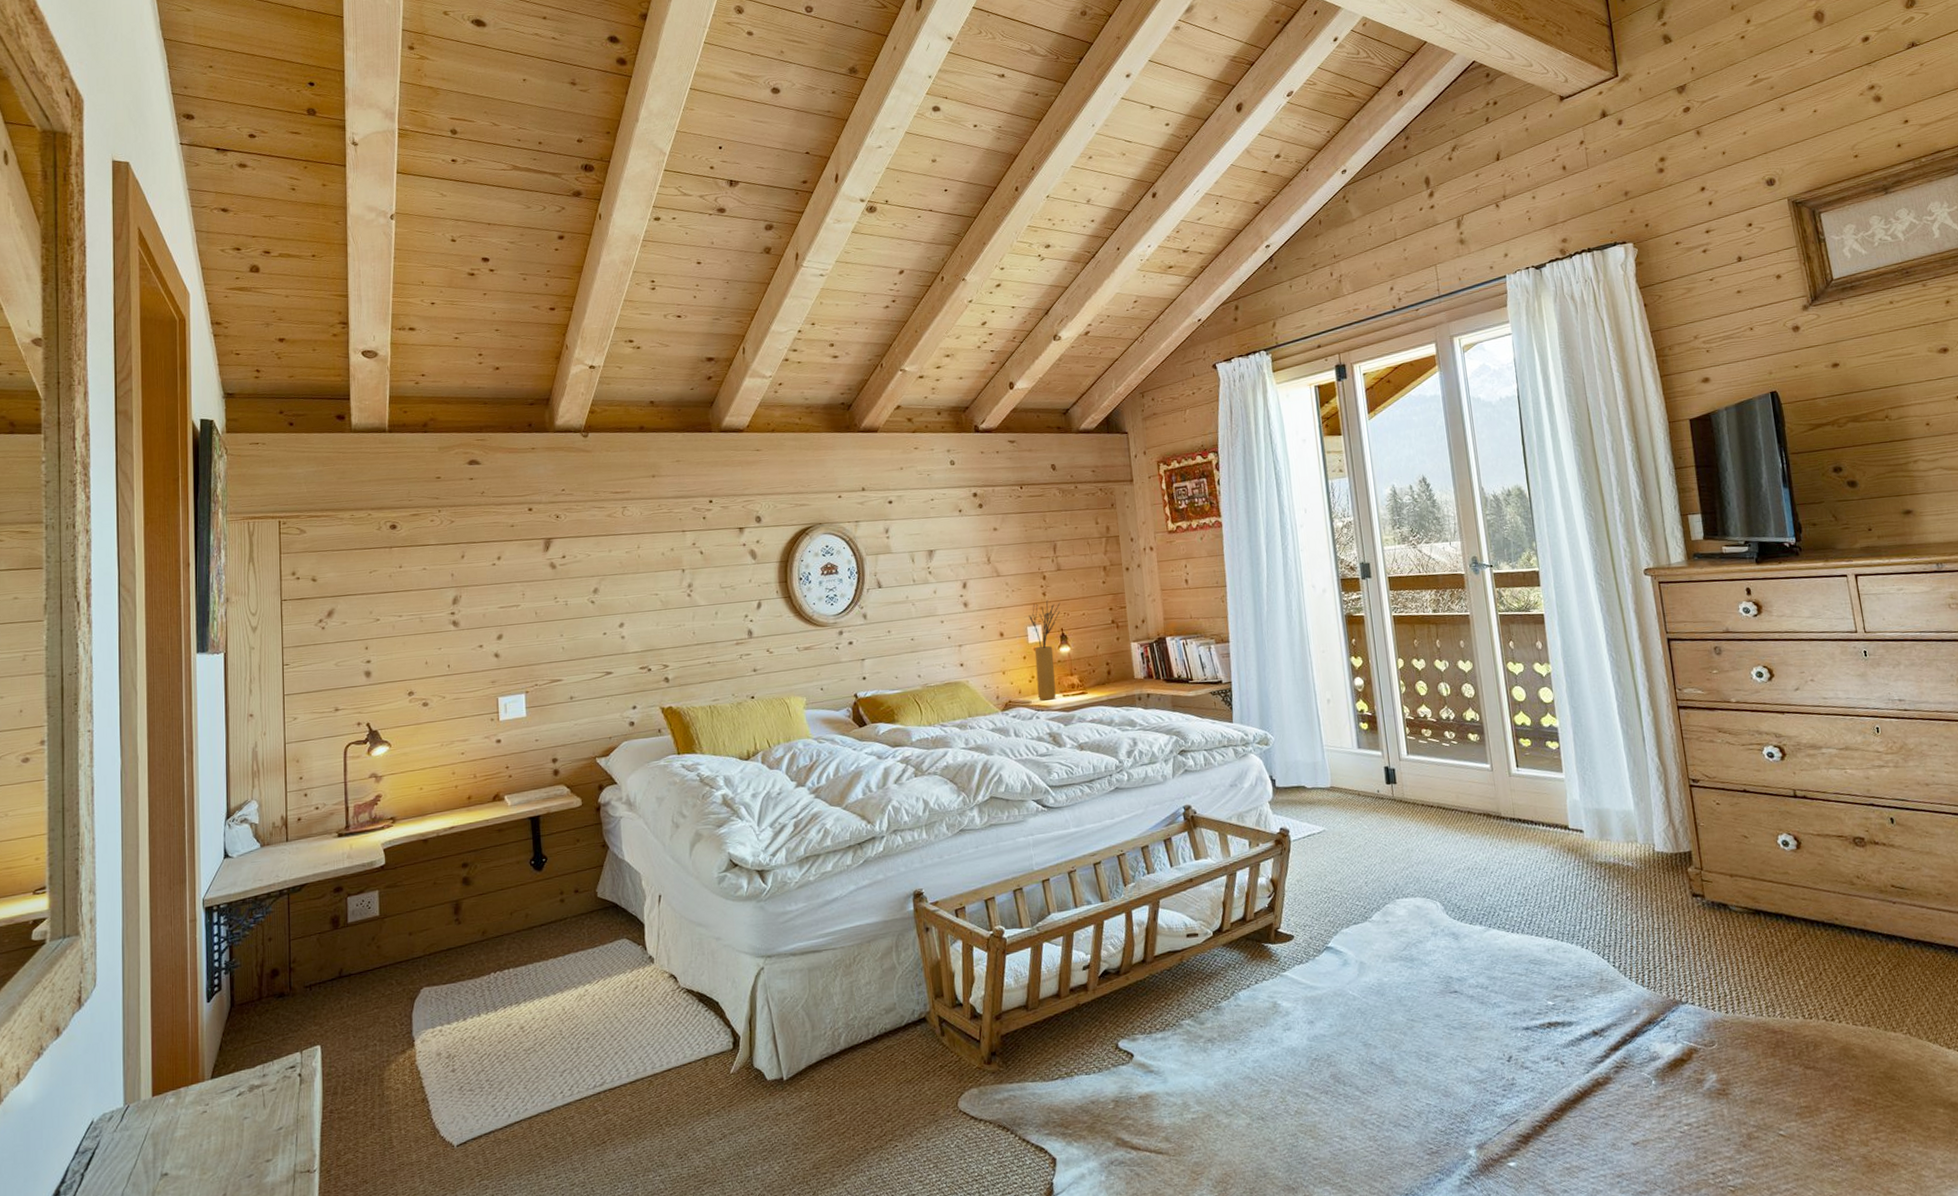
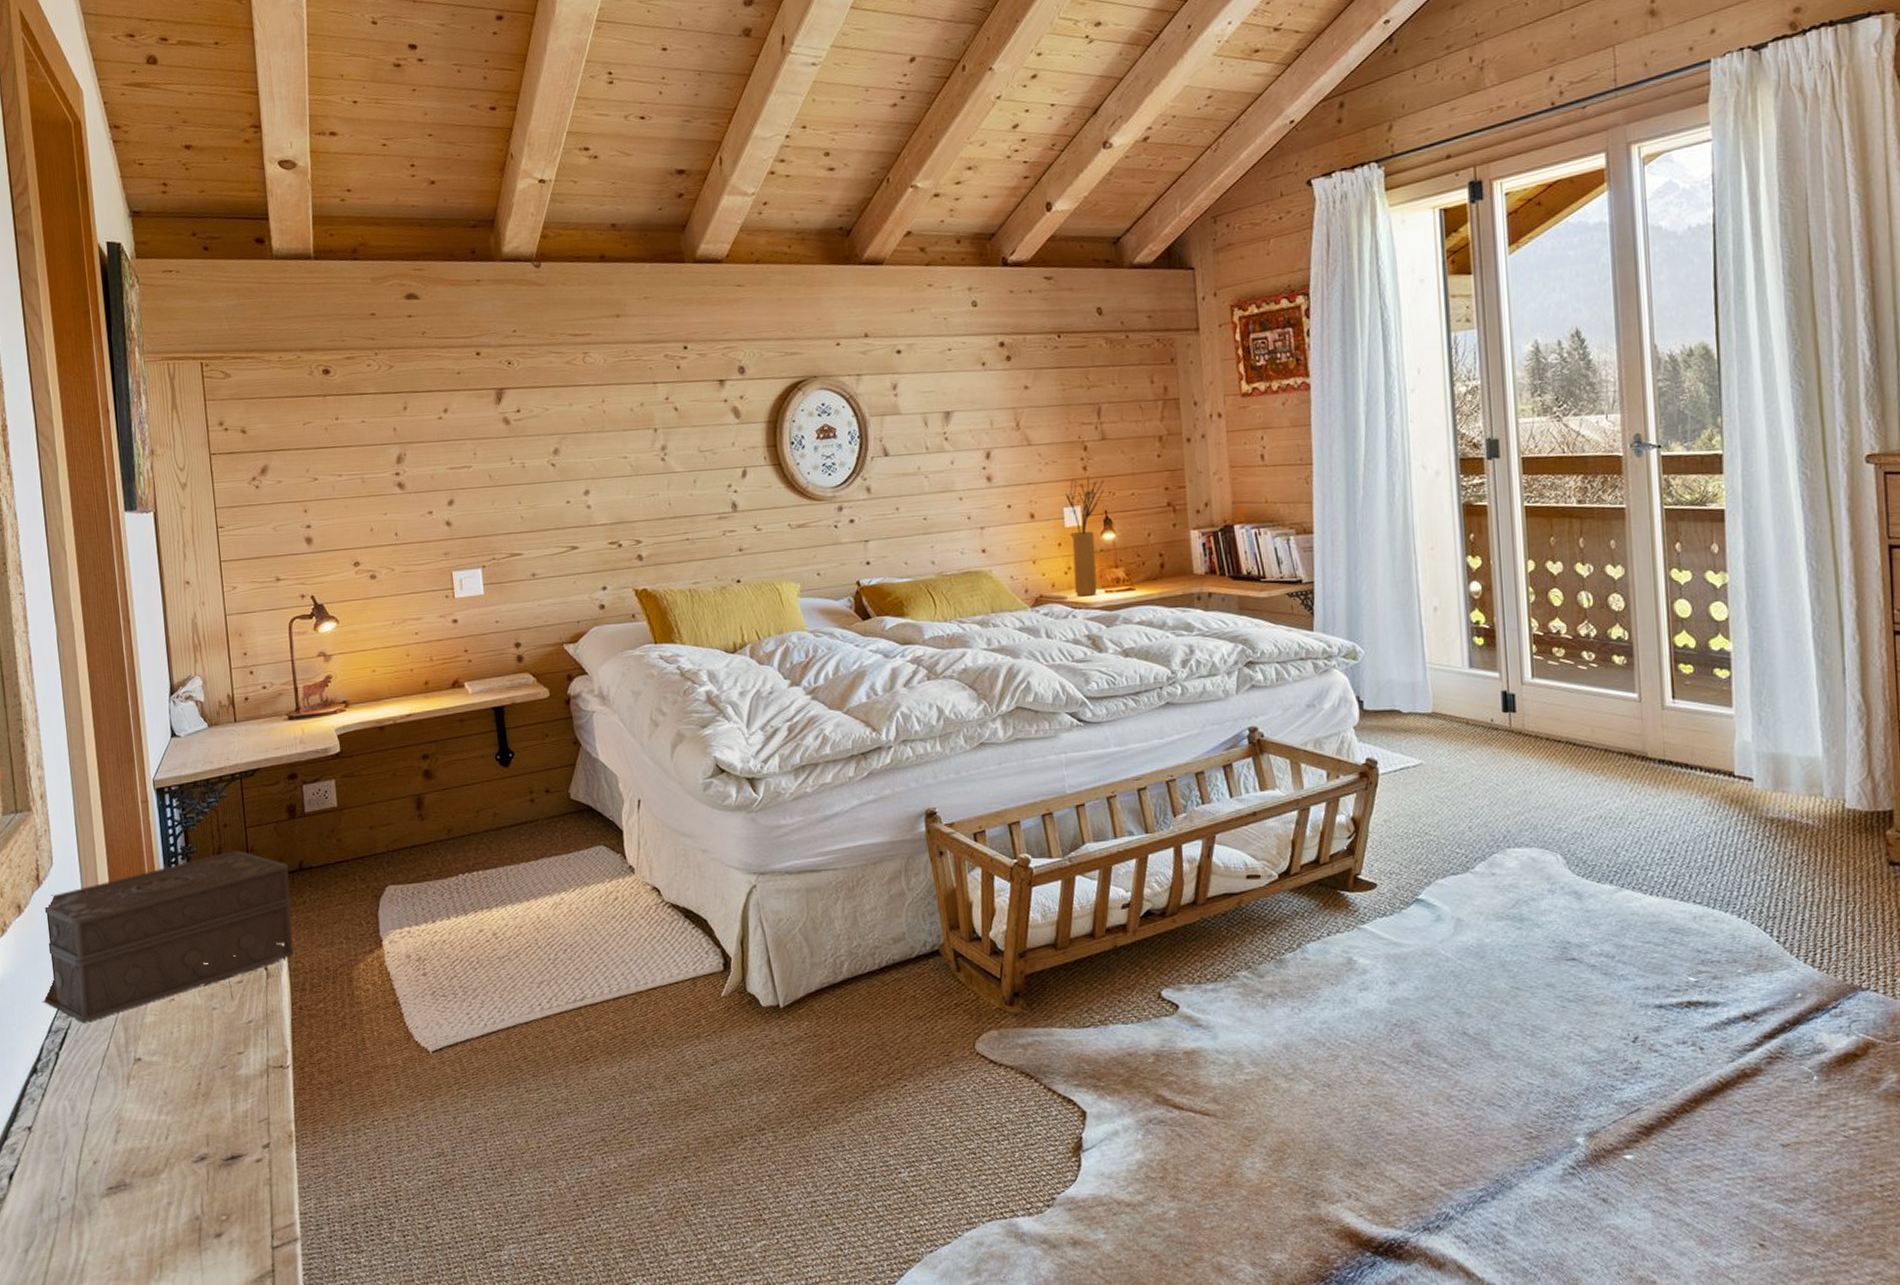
decorative box: none [72,962,329,1141] -> present [42,851,294,1022]

